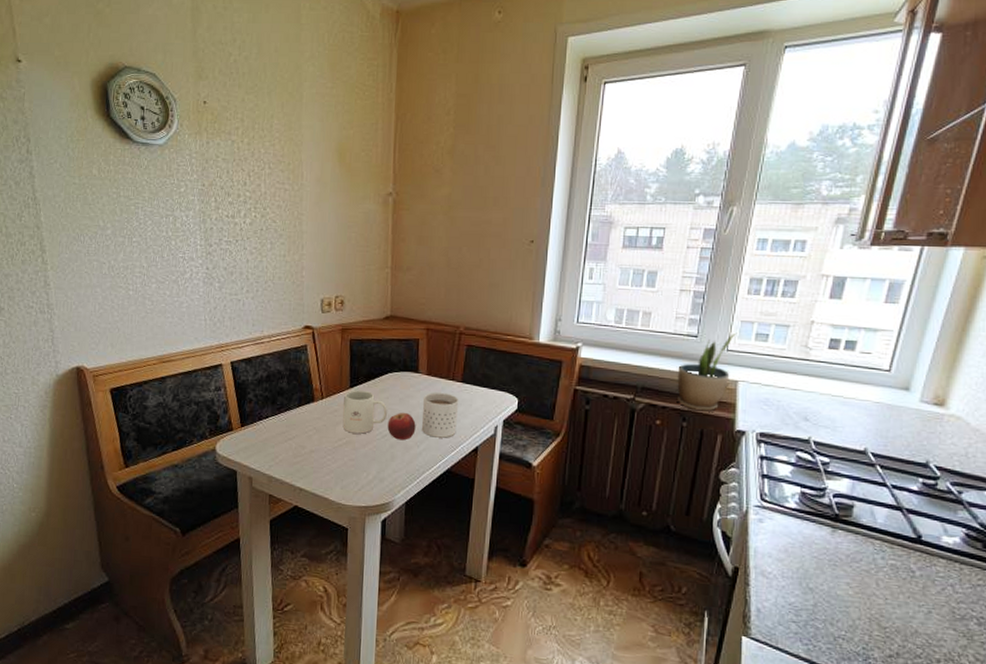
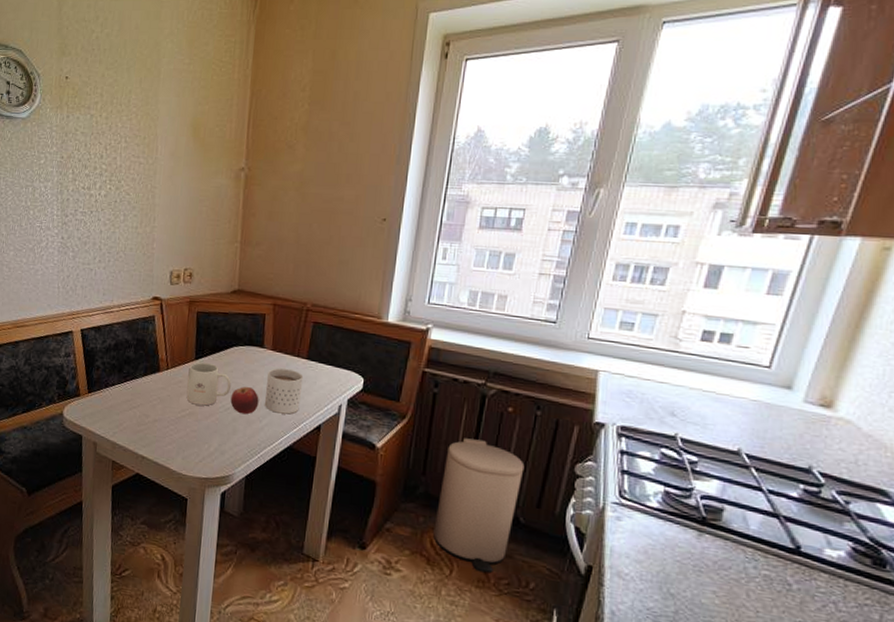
pedal bin: none [590,452,673,582] -> present [433,438,525,574]
potted plant: present [677,332,736,412] -> none [532,320,598,401]

